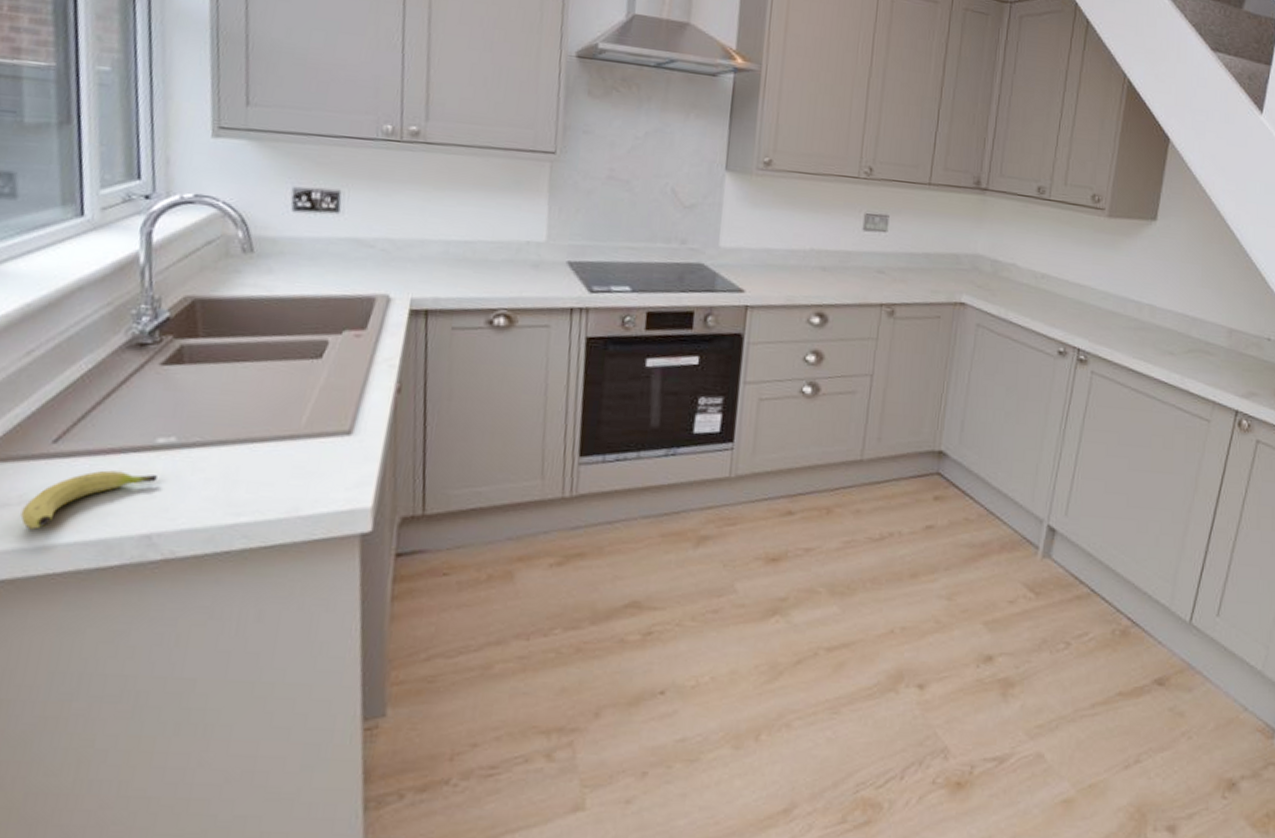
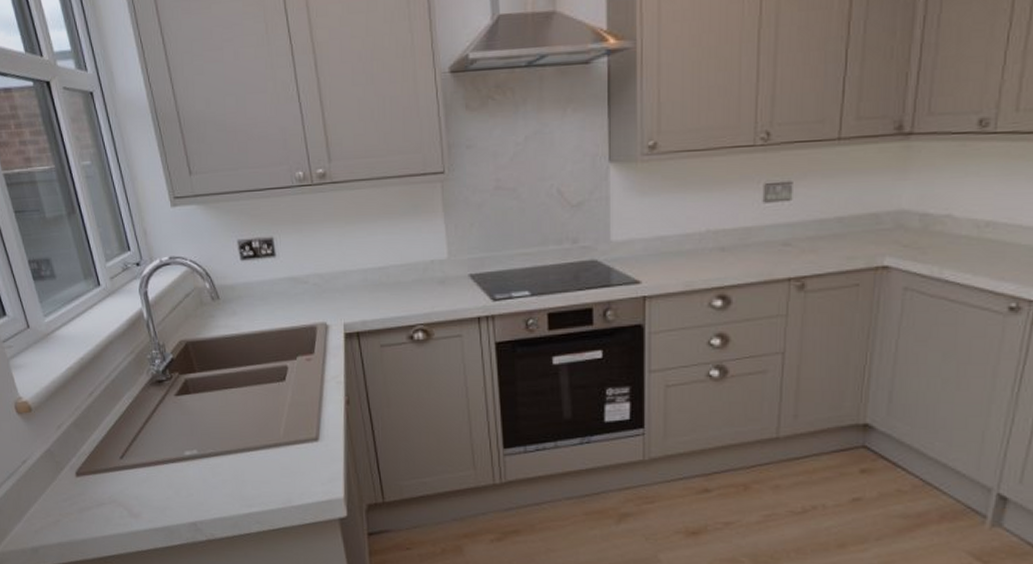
fruit: present [20,470,157,530] -> none [113,477,191,520]

